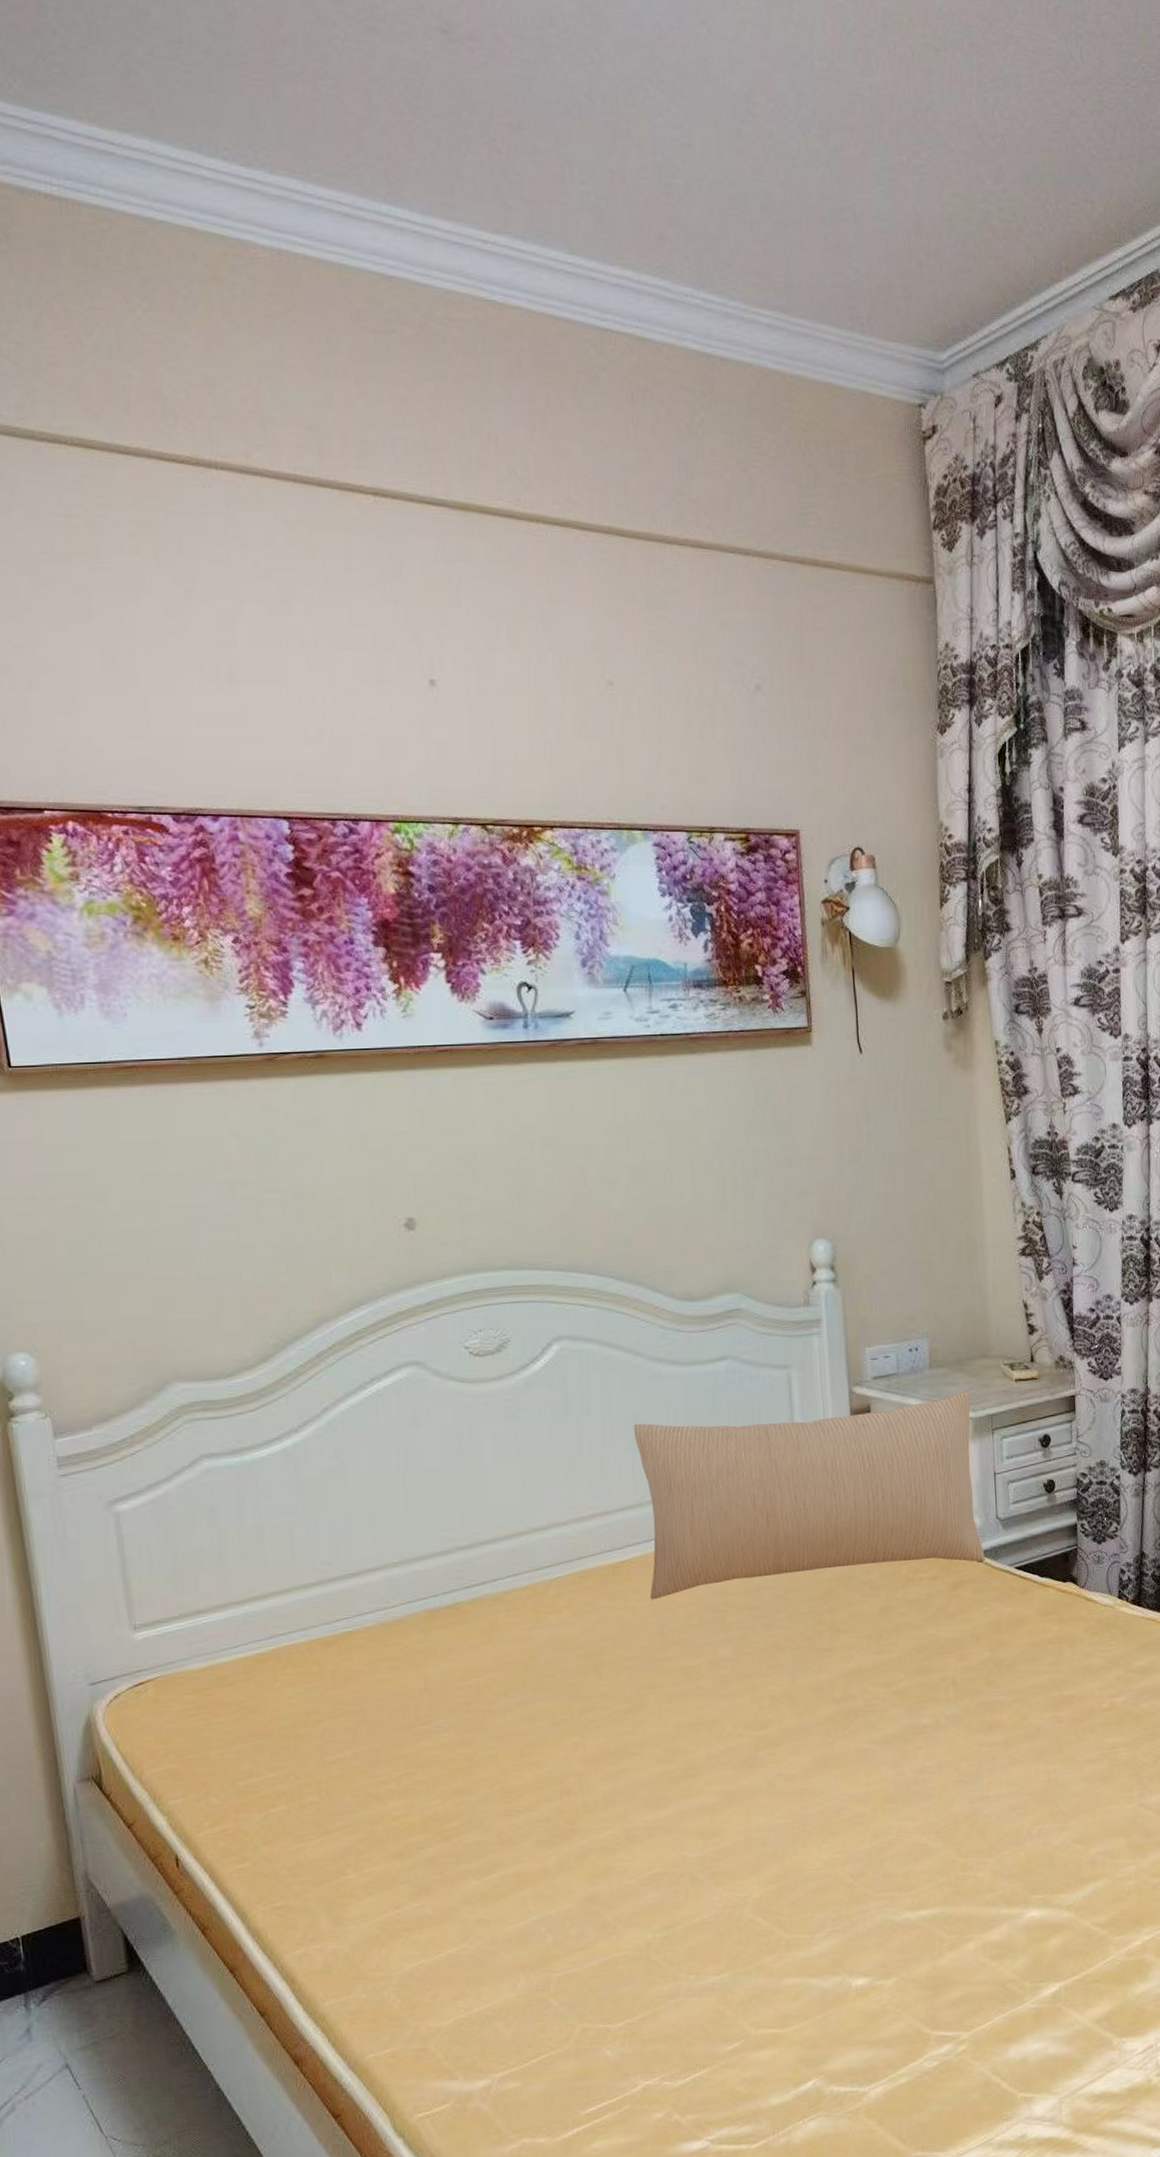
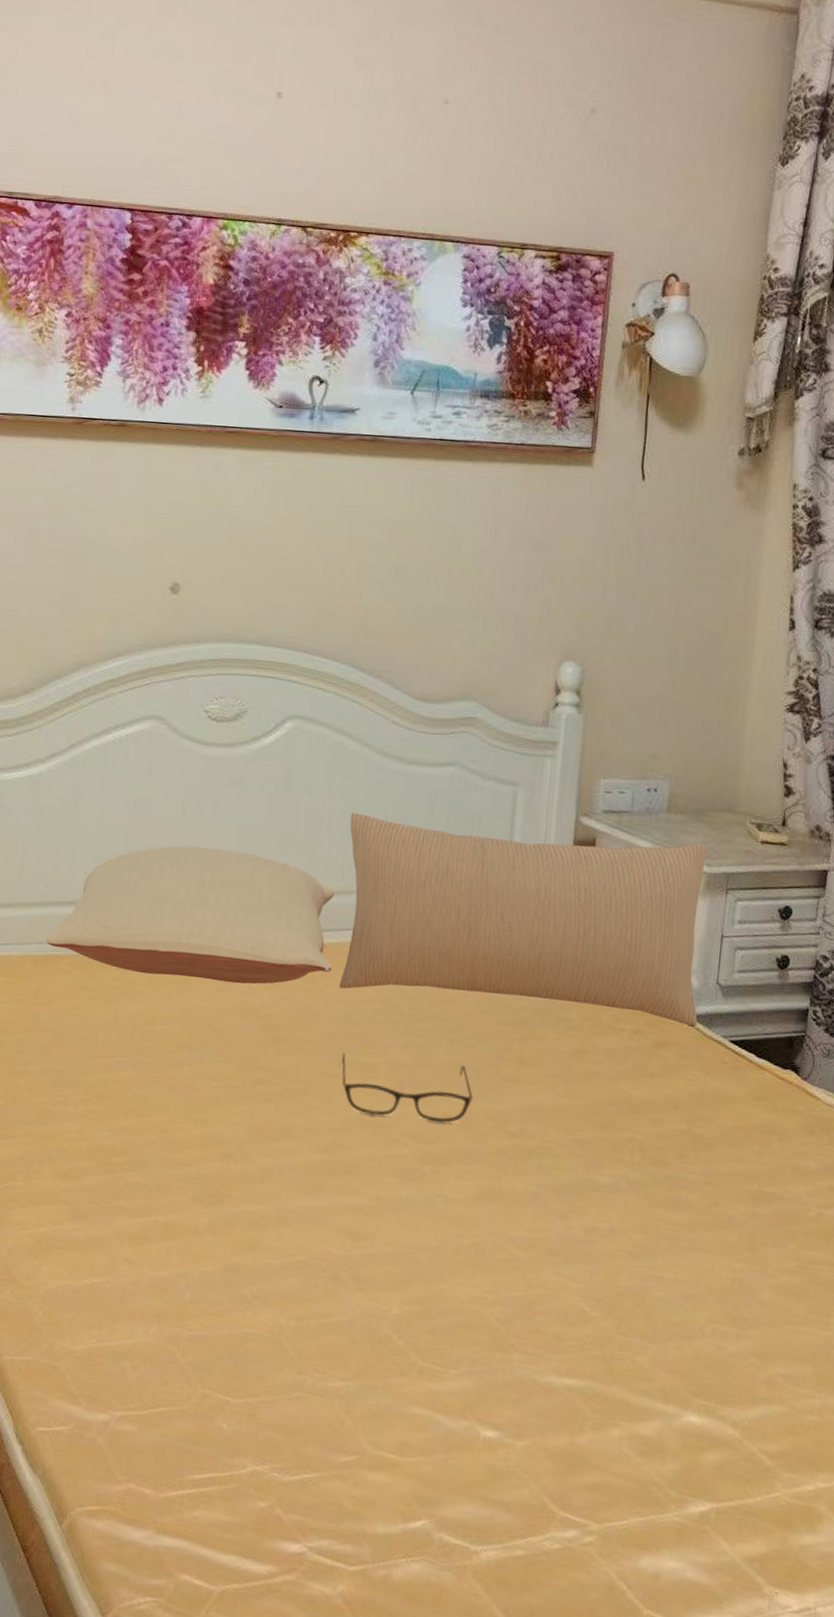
pillow: none [333,1485,640,1631] -> present [45,845,335,985]
eyeglasses: none [664,1646,796,1717] -> present [341,1052,473,1123]

